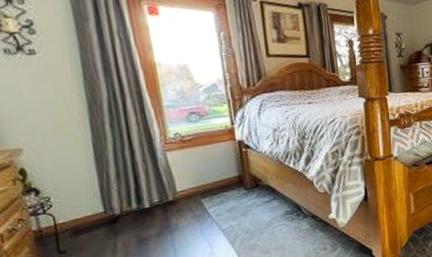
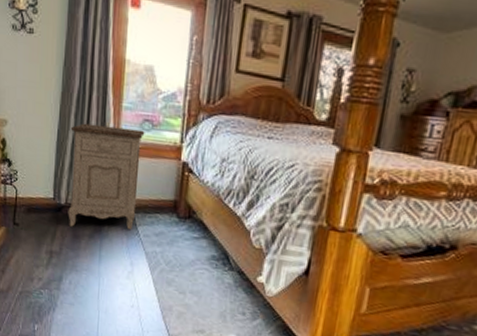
nightstand: none [107,123,203,233] -> present [68,123,145,231]

